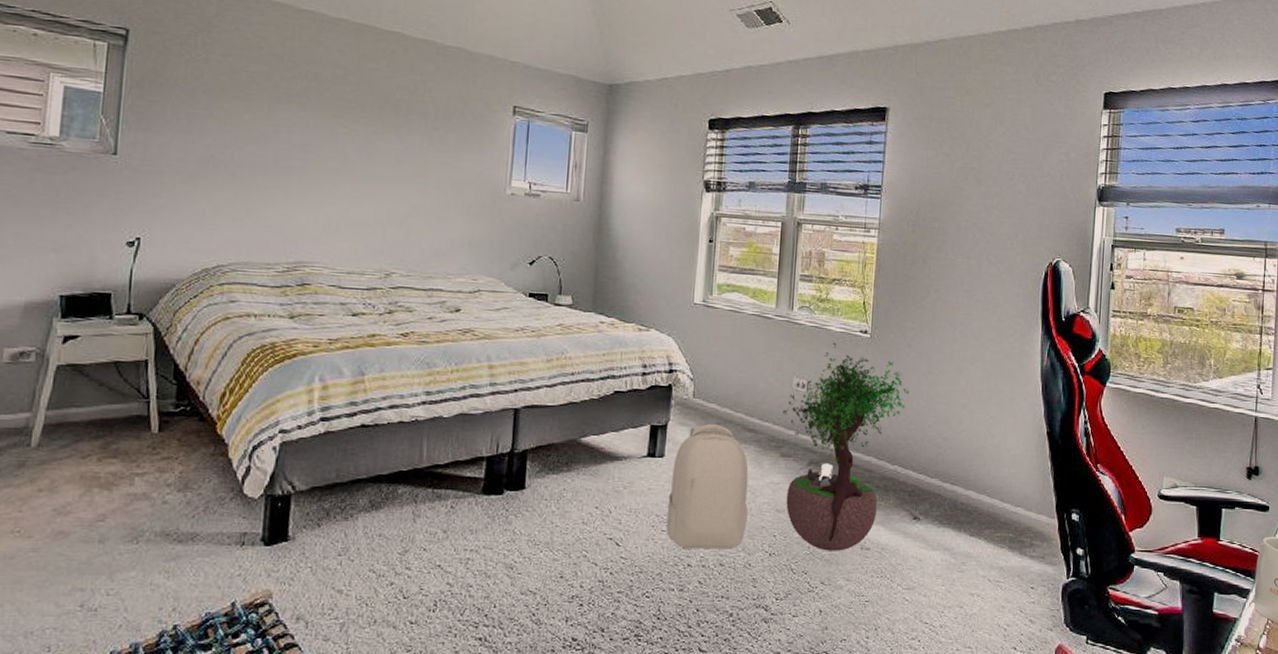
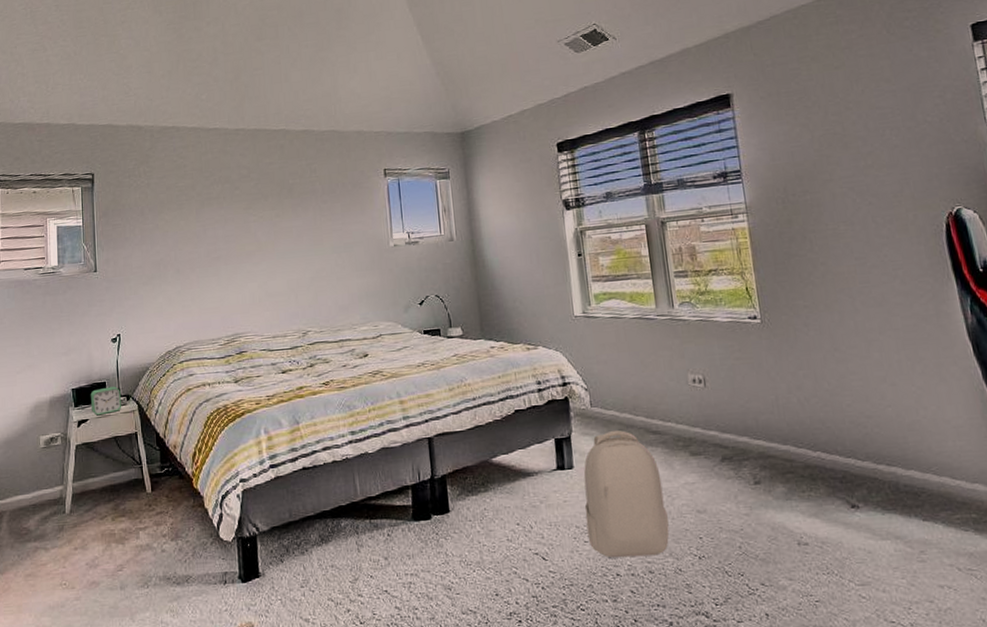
alarm clock: none [85,300,131,333] -> present [90,386,122,416]
potted tree: present [782,342,910,551] -> none [683,332,817,550]

